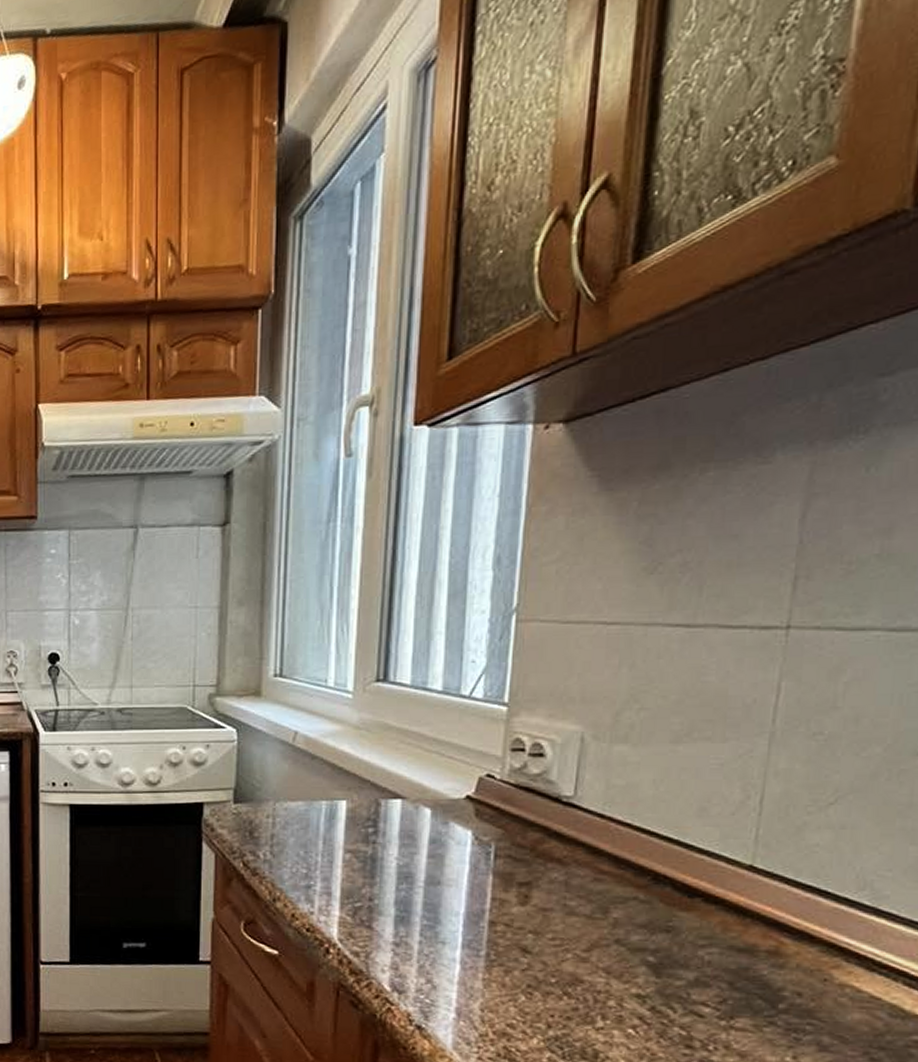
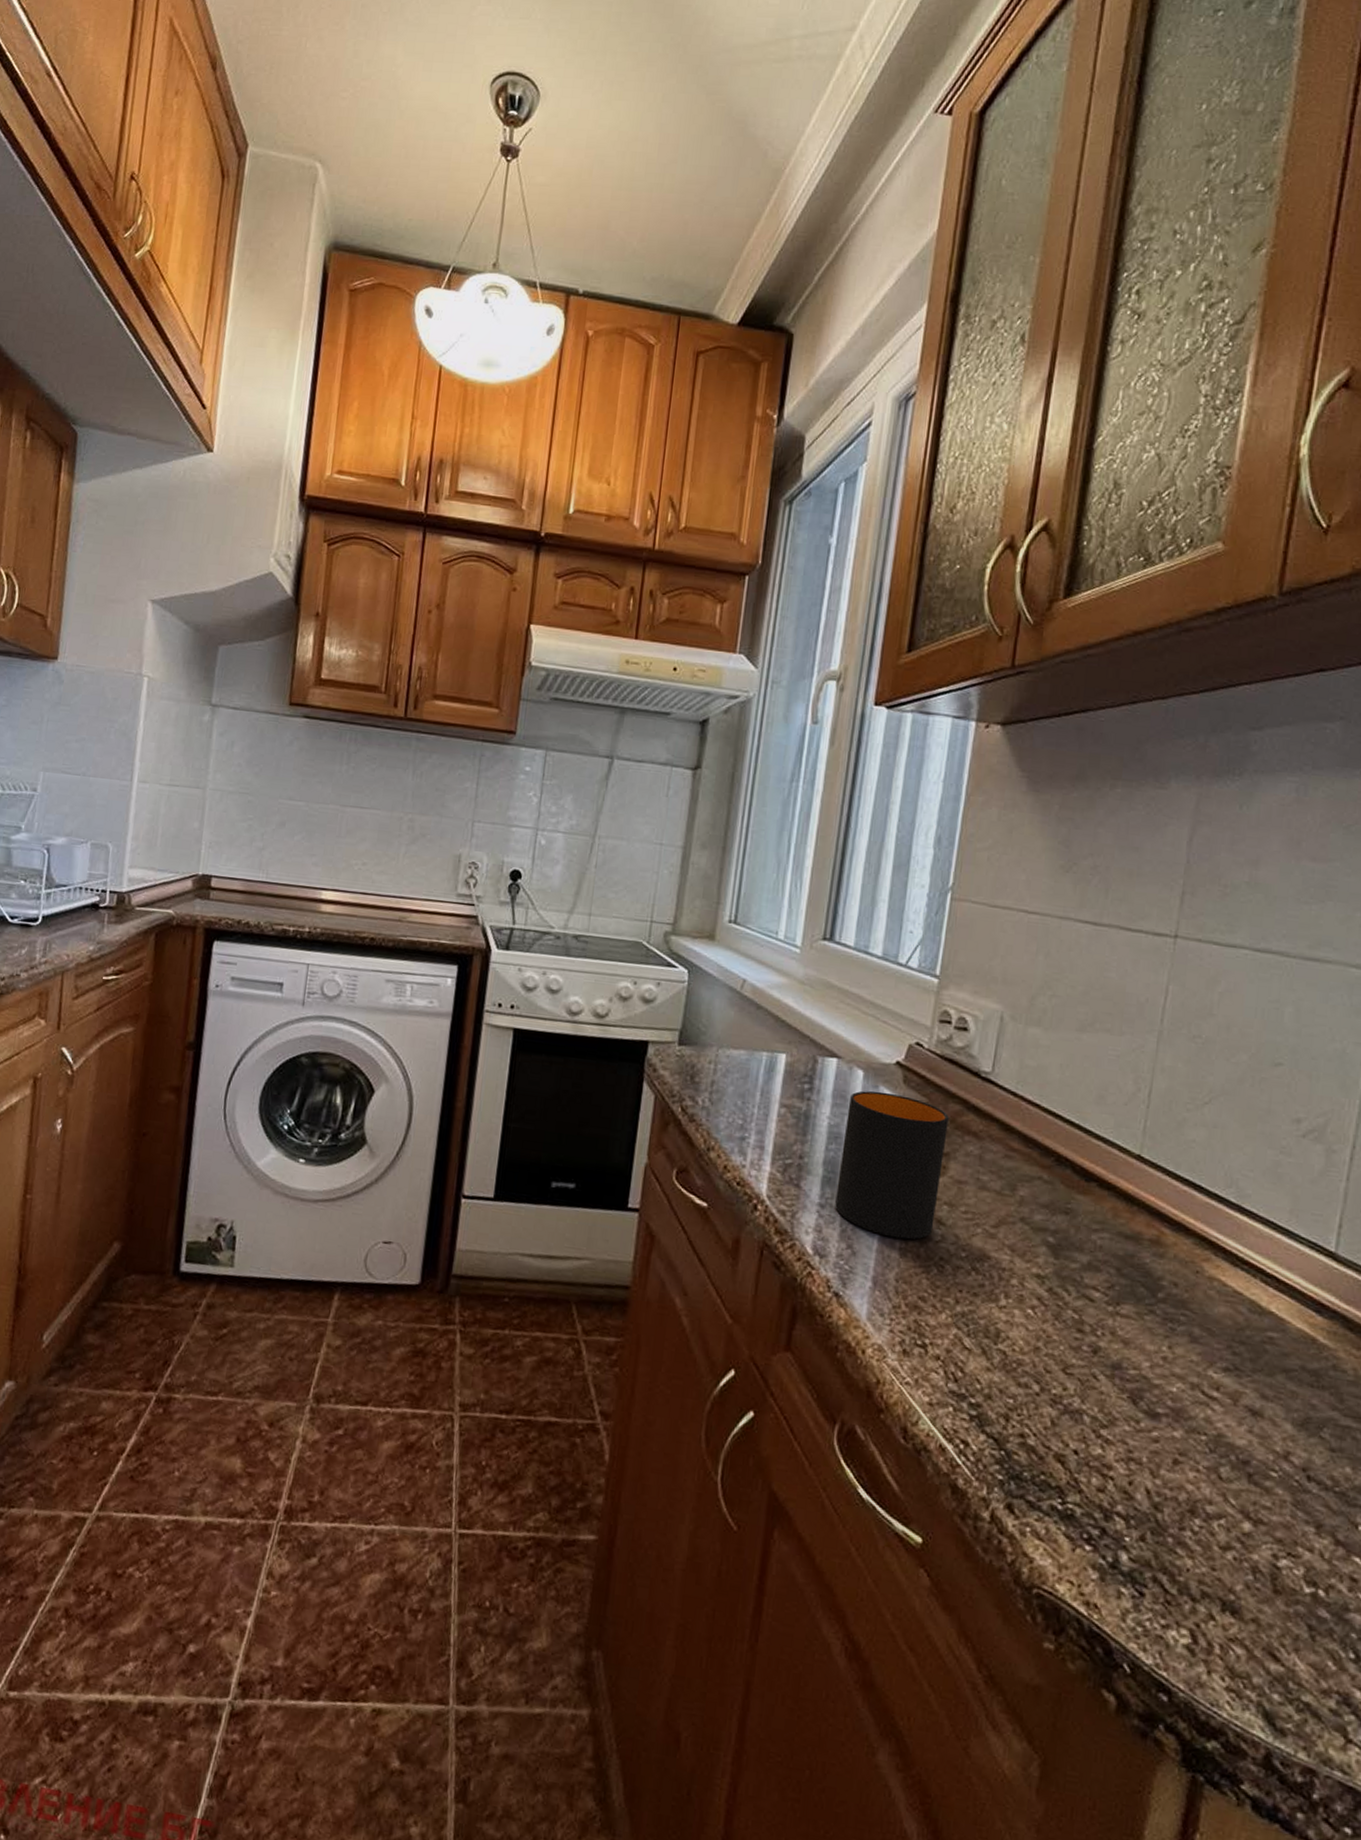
mug: none [410,827,528,970] -> present [835,1091,949,1240]

